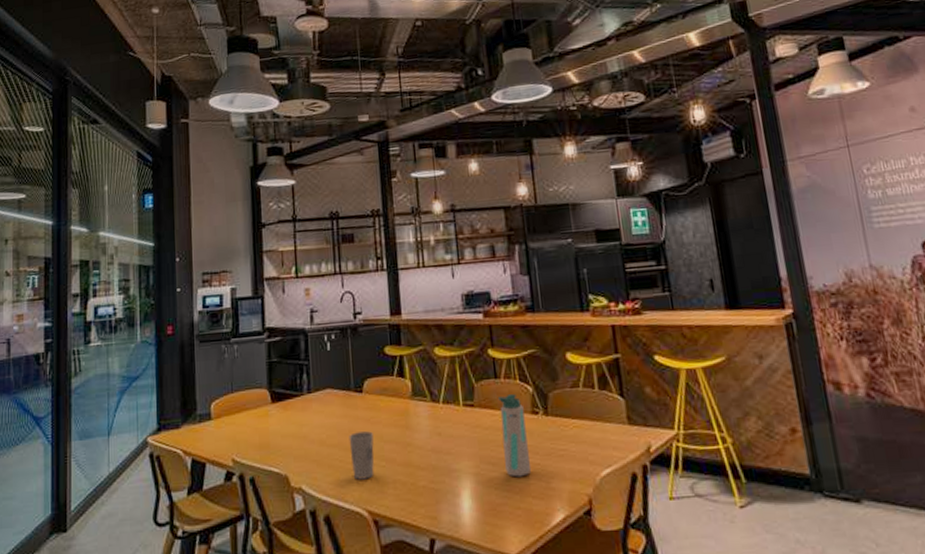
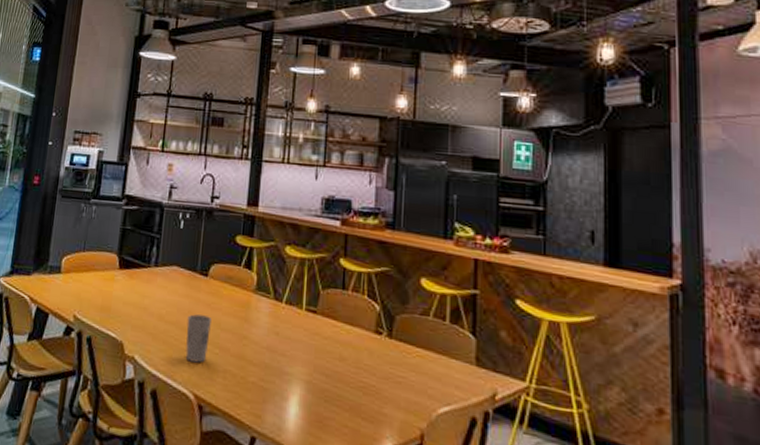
water bottle: present [498,394,532,477] -> none [339,308,367,396]

